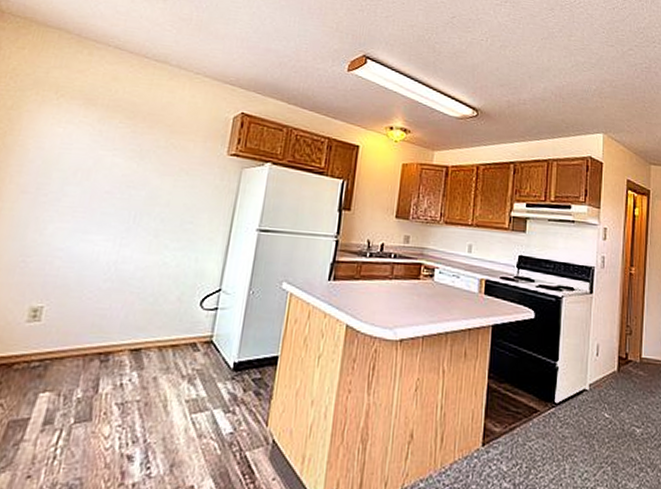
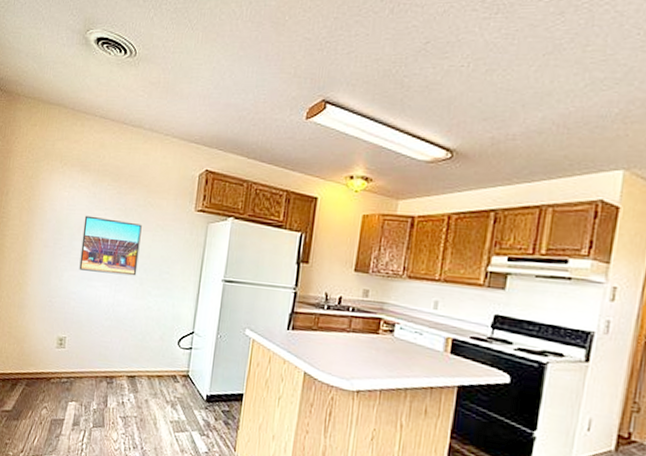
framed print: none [71,156,161,227] -> present [79,215,142,276]

